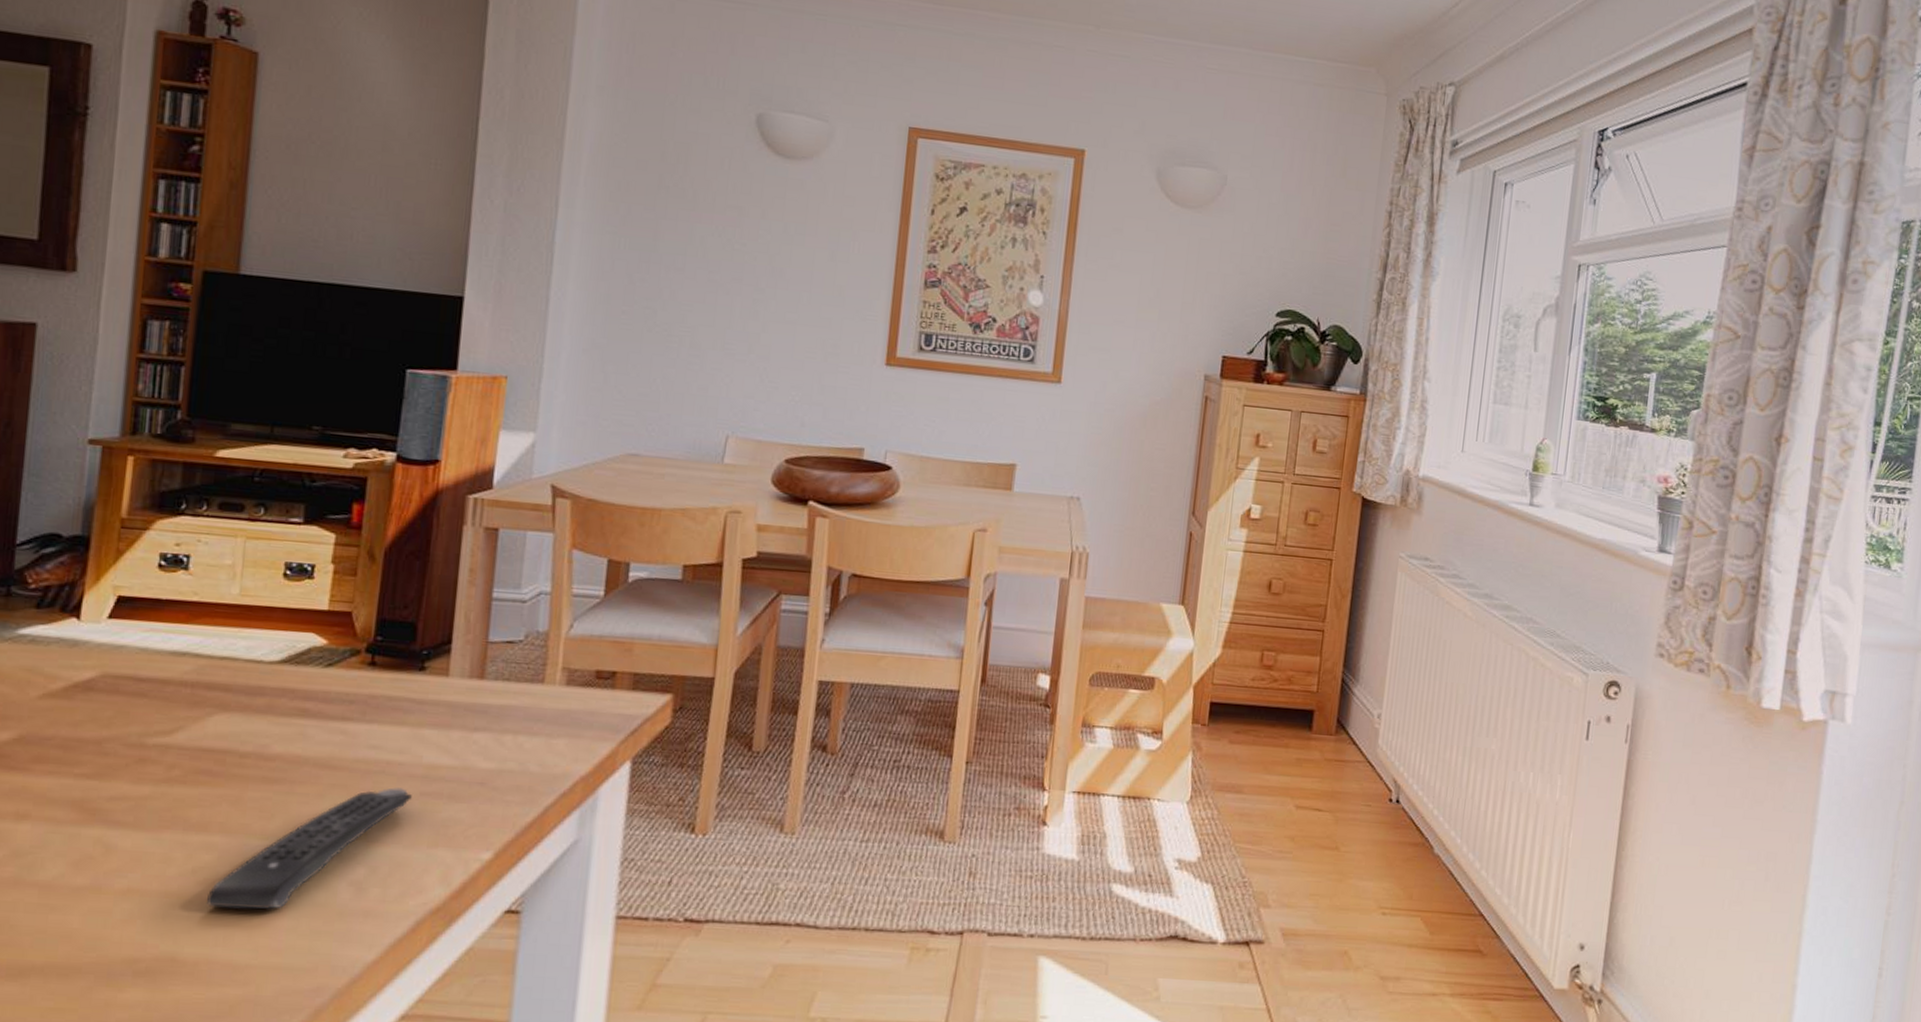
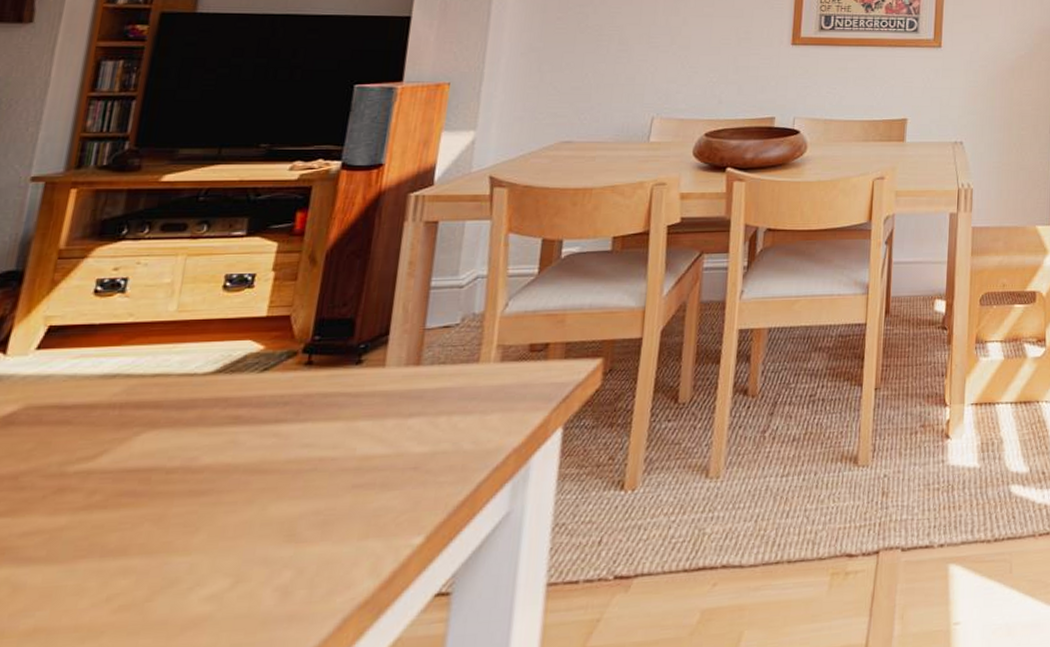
remote control: present [205,788,412,910] -> none [119,483,344,635]

